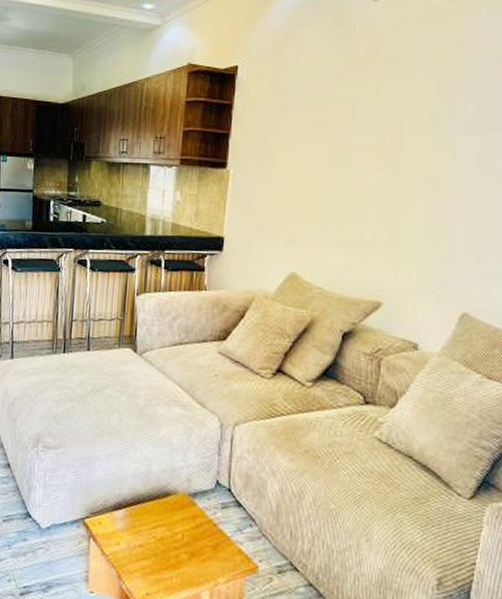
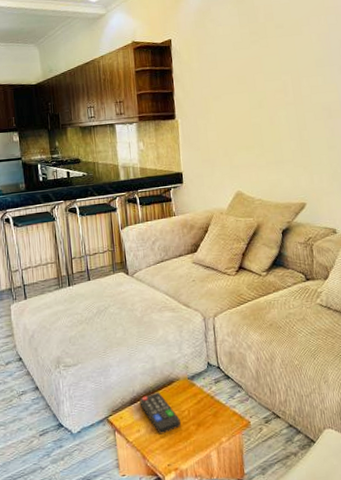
remote control: none [124,502,170,555] -> present [139,392,181,435]

